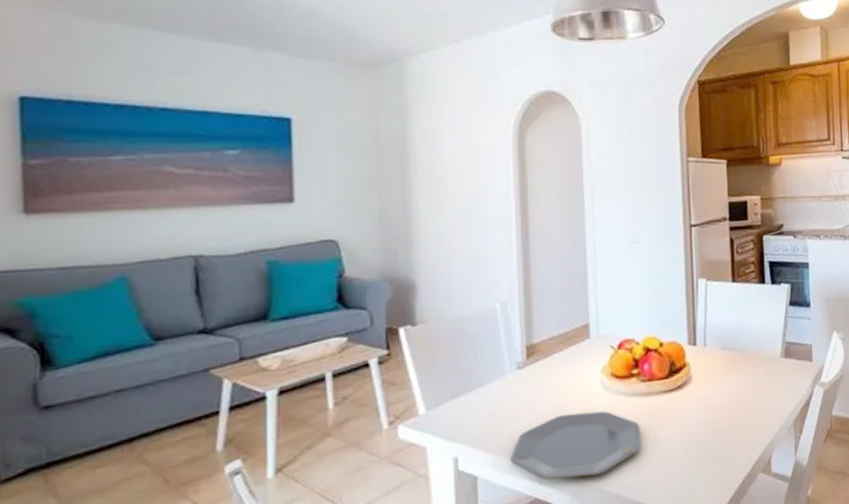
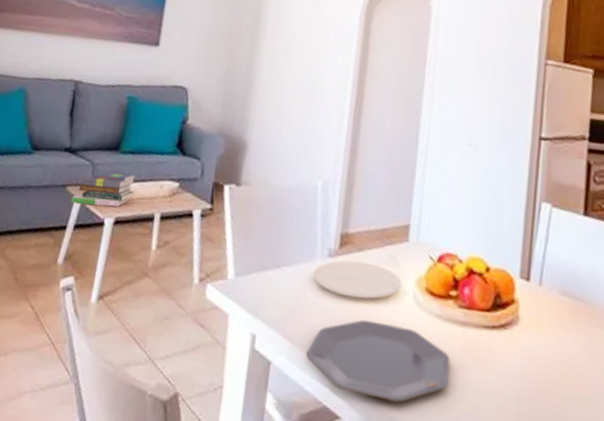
books: none [219,340,296,387] -> present [71,172,135,208]
plate: none [505,365,590,400] -> present [313,260,402,299]

